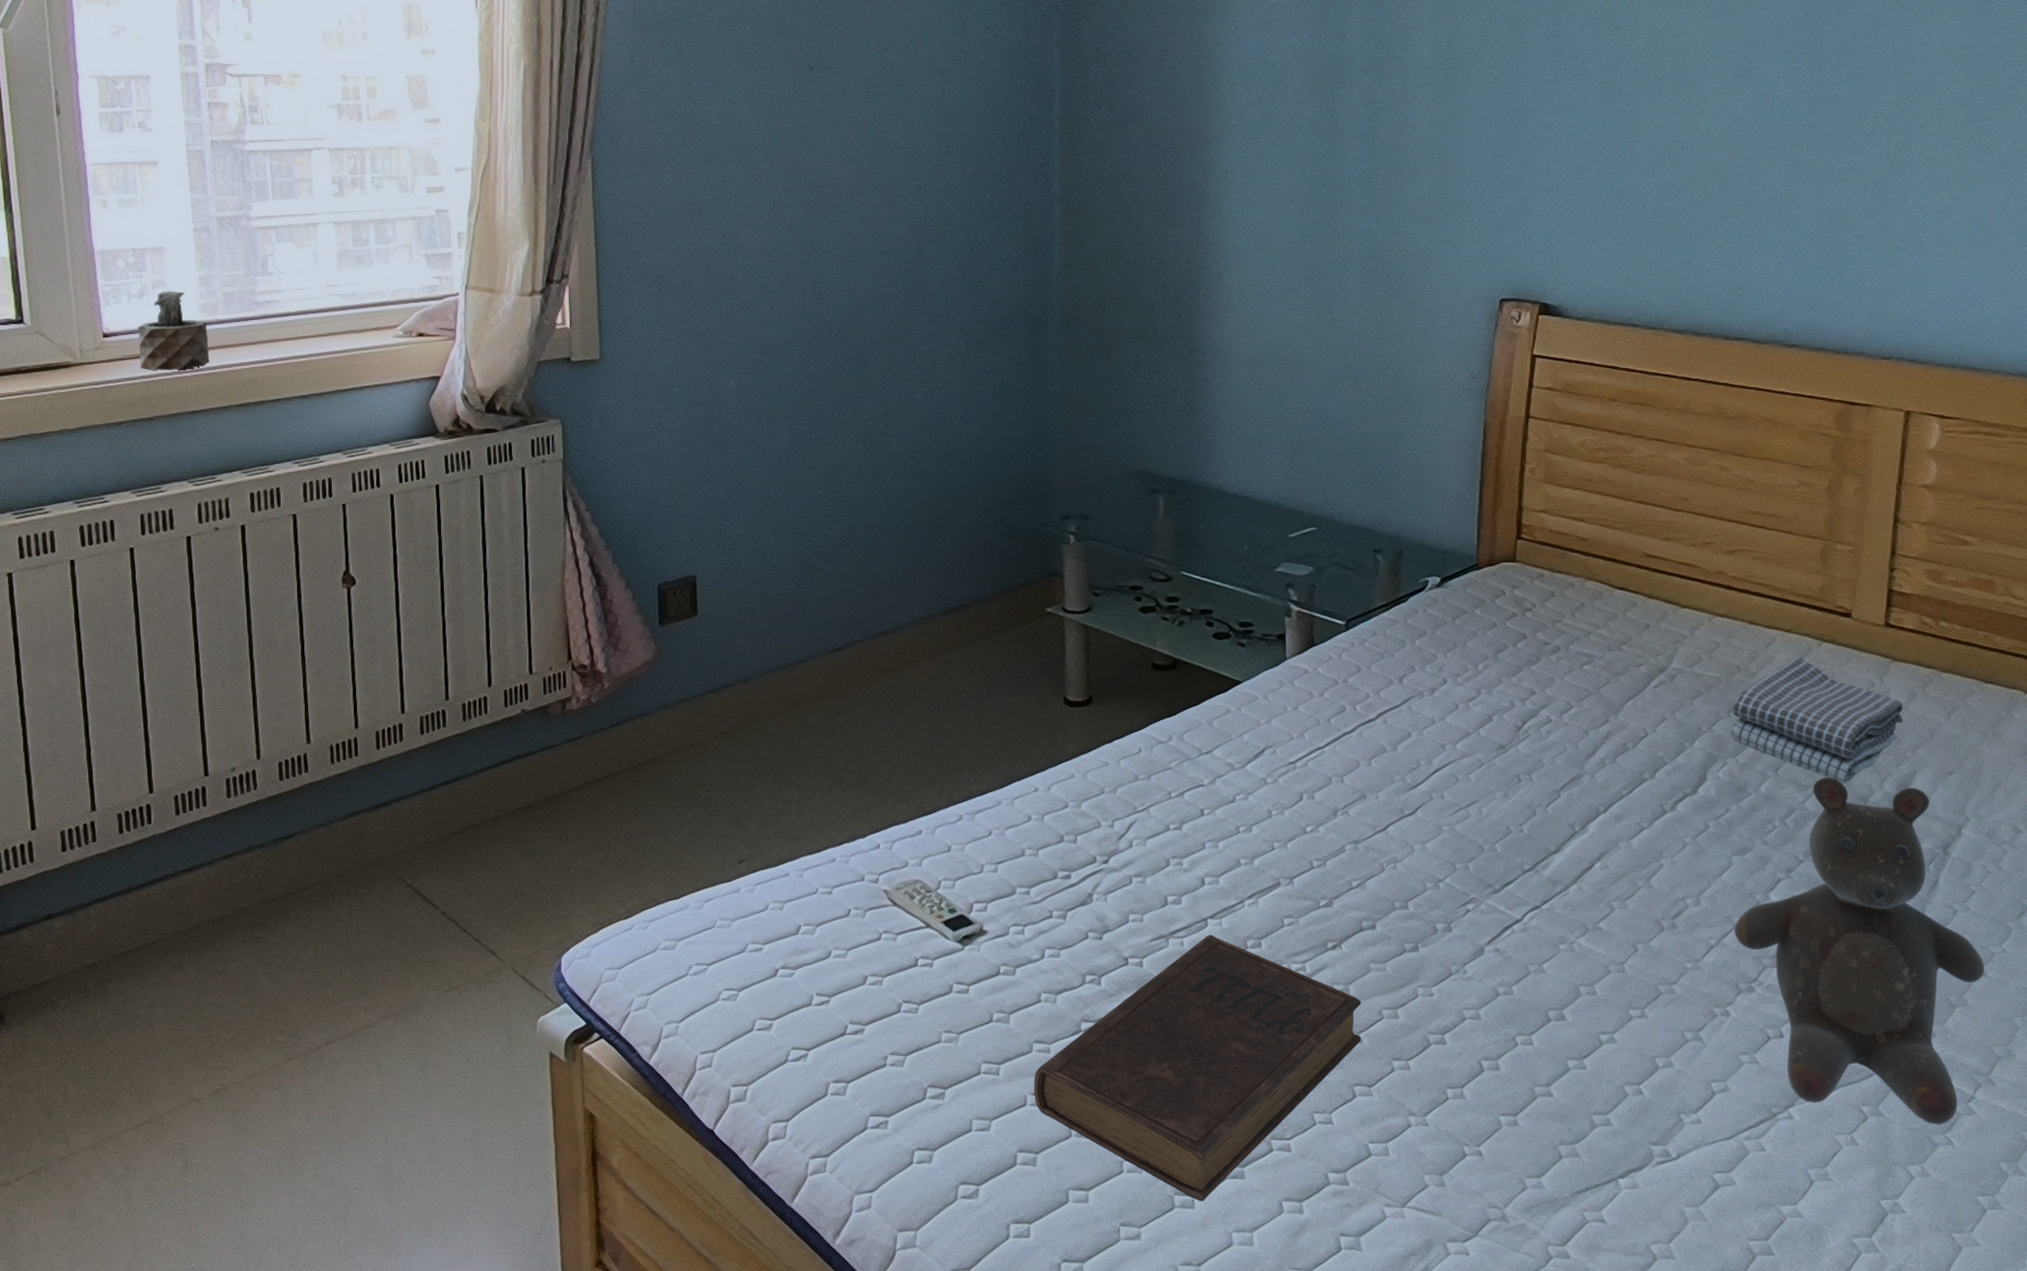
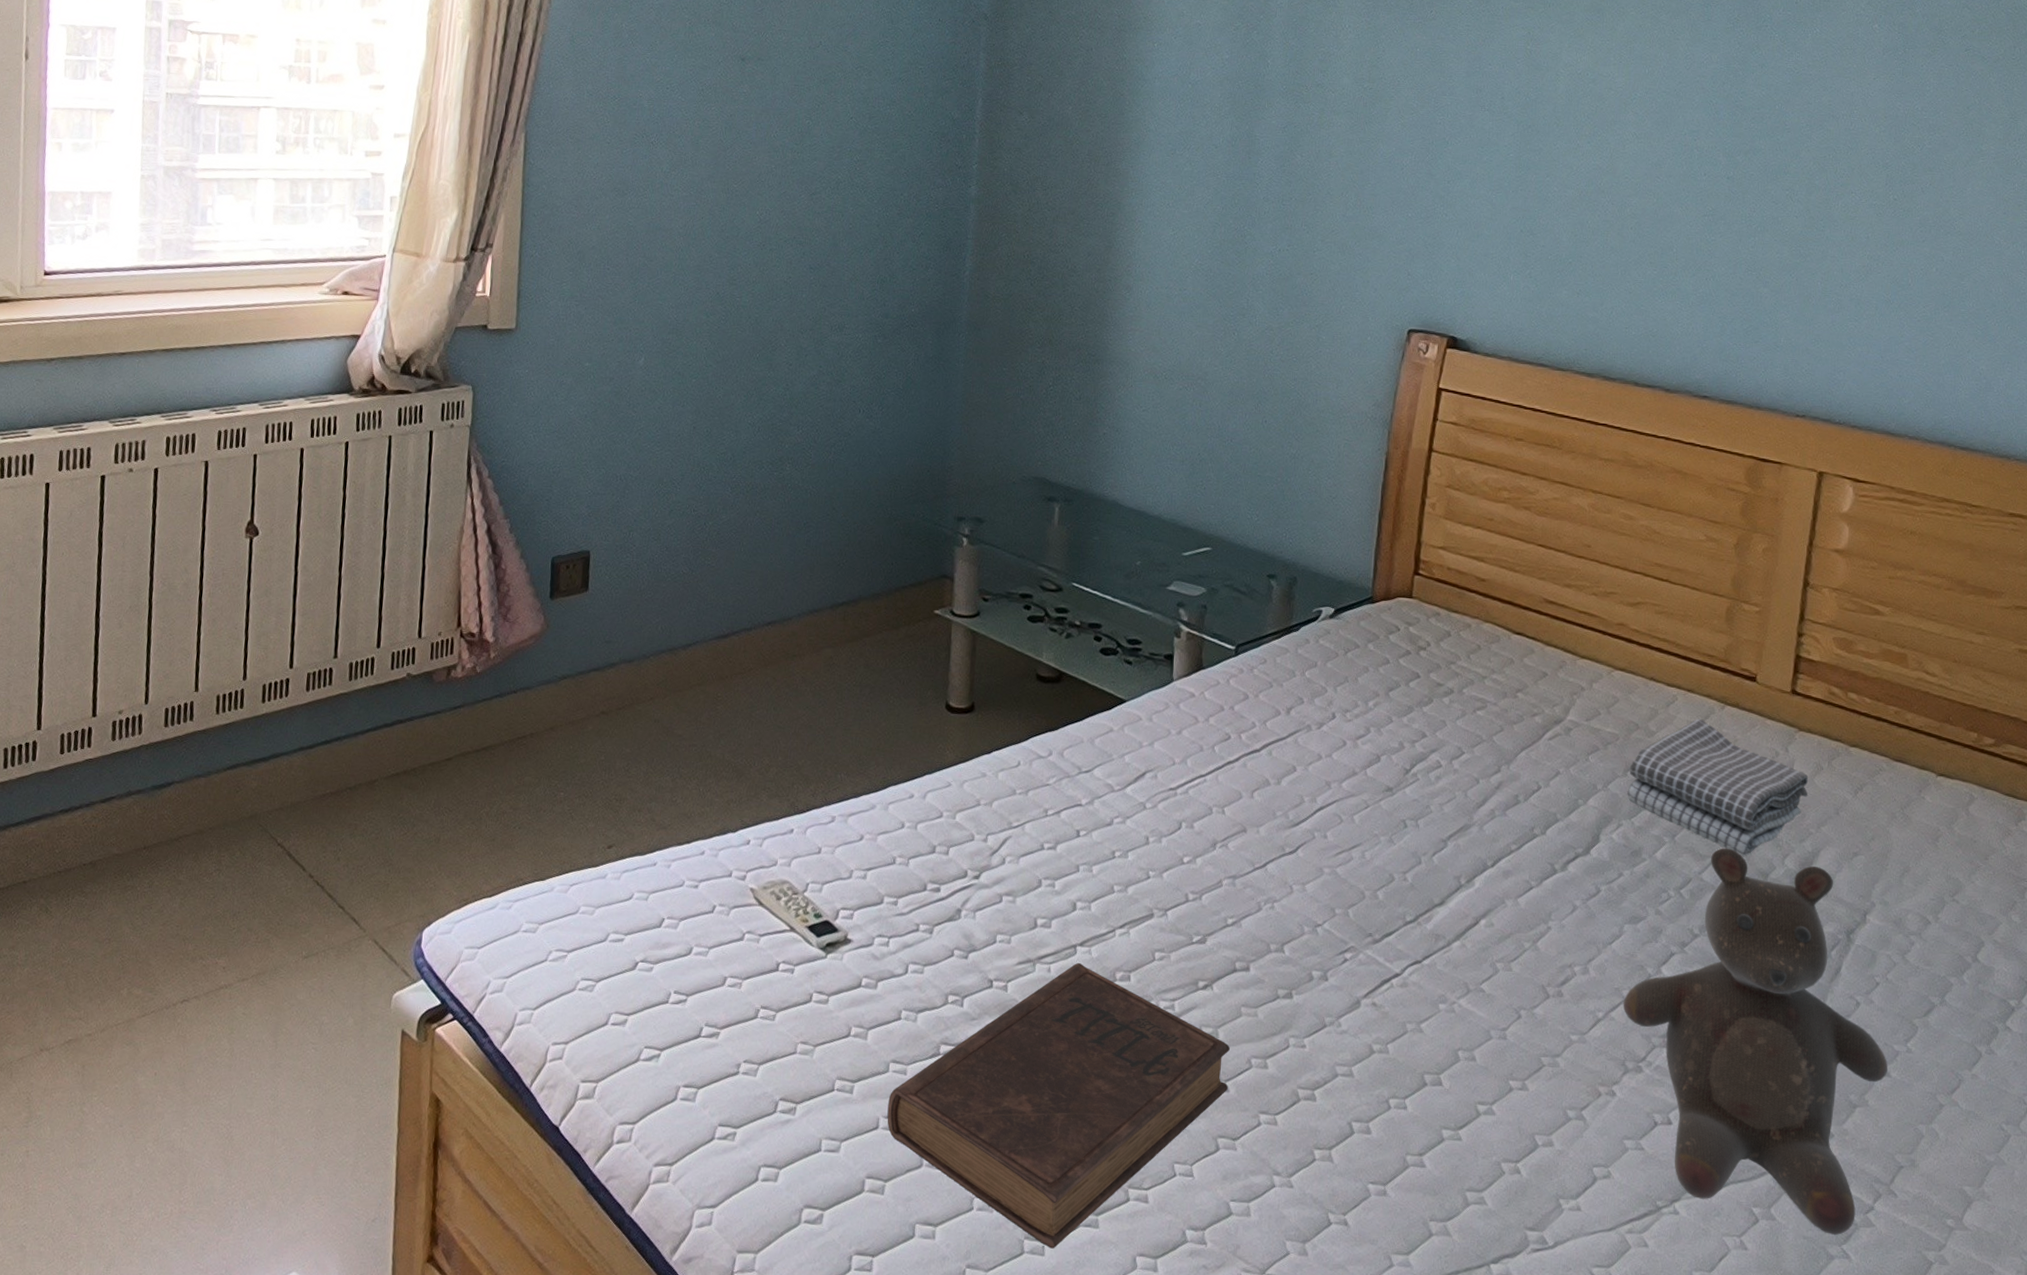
succulent plant: present [138,290,210,370] -> none [75,234,144,312]

